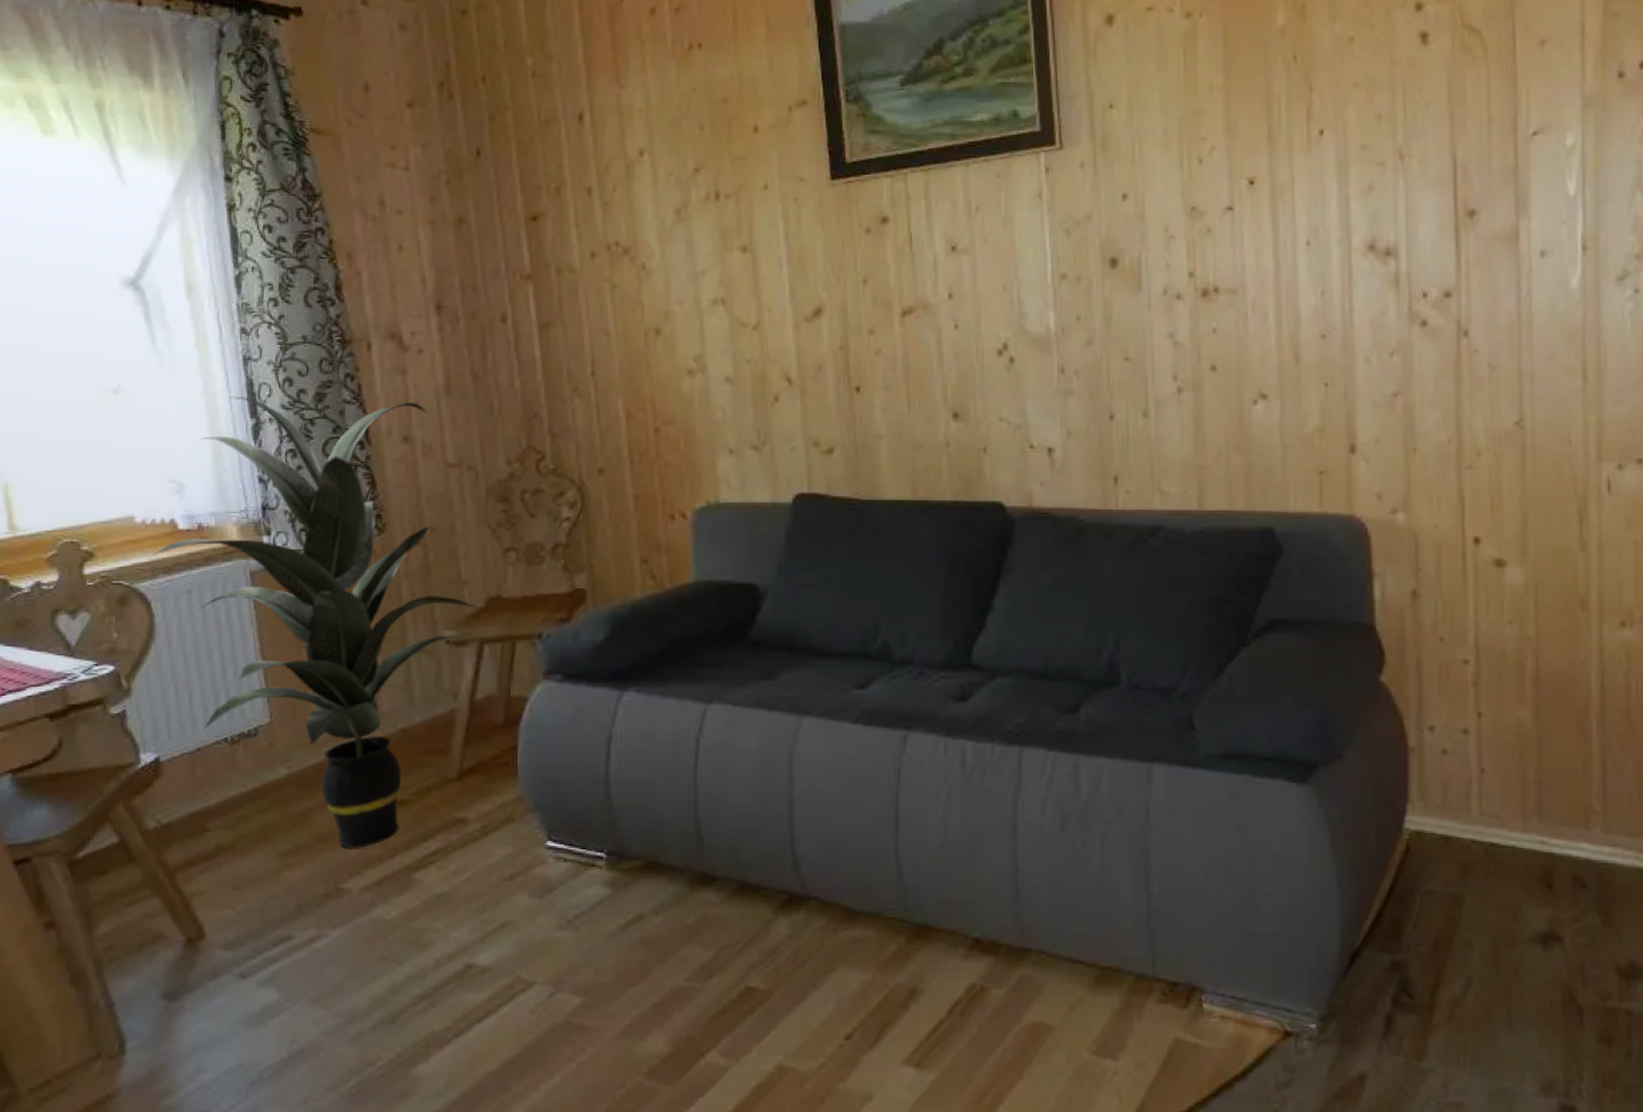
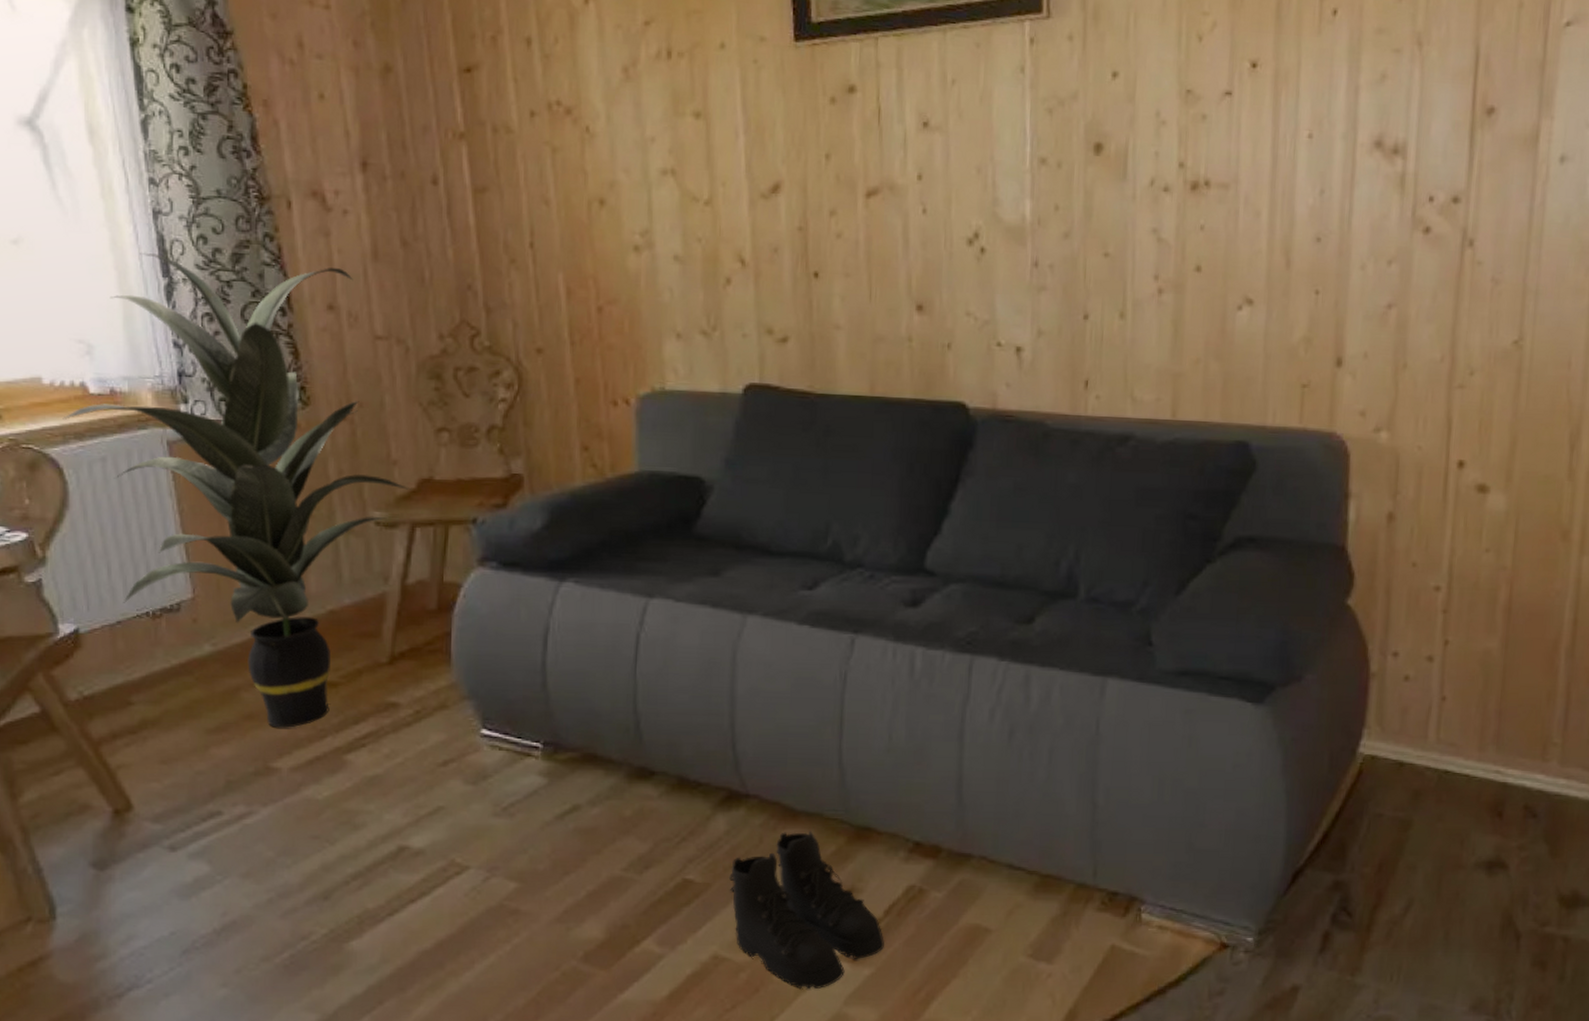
boots: none [792,932,948,1098] -> present [729,831,884,990]

